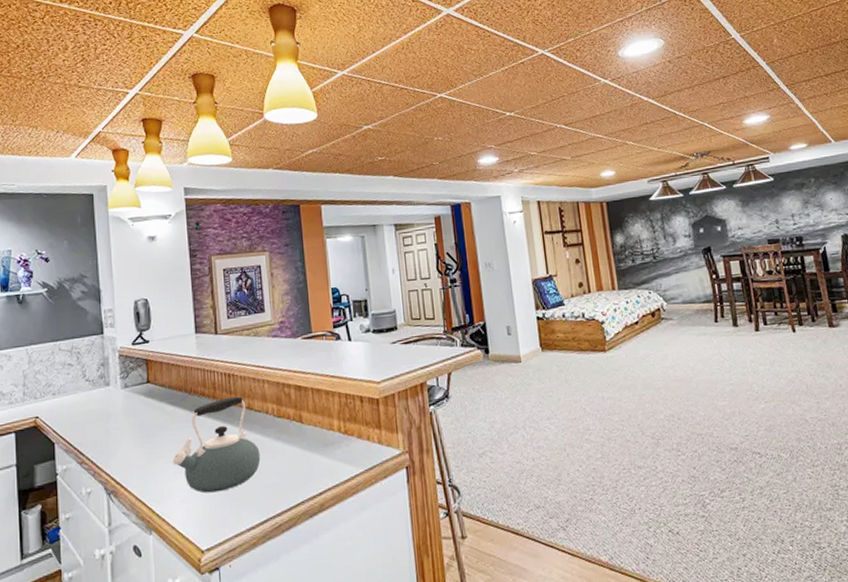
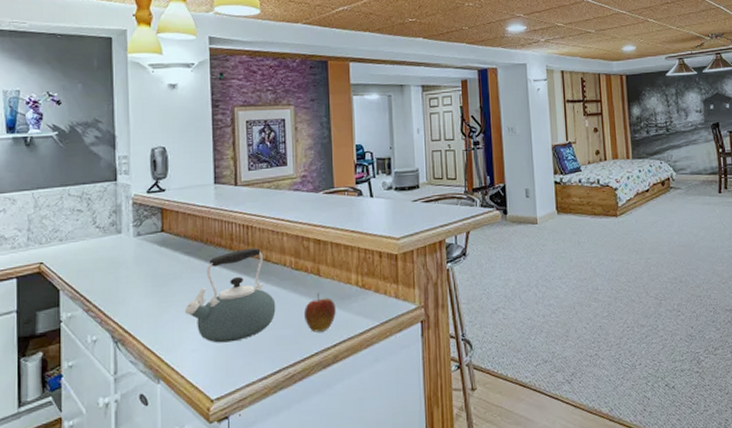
apple: none [288,440,320,481] -> present [303,293,336,332]

